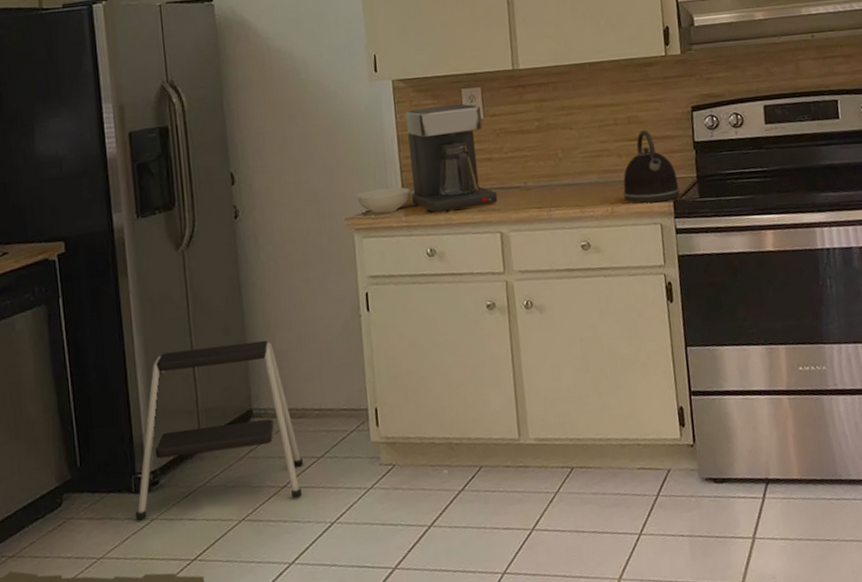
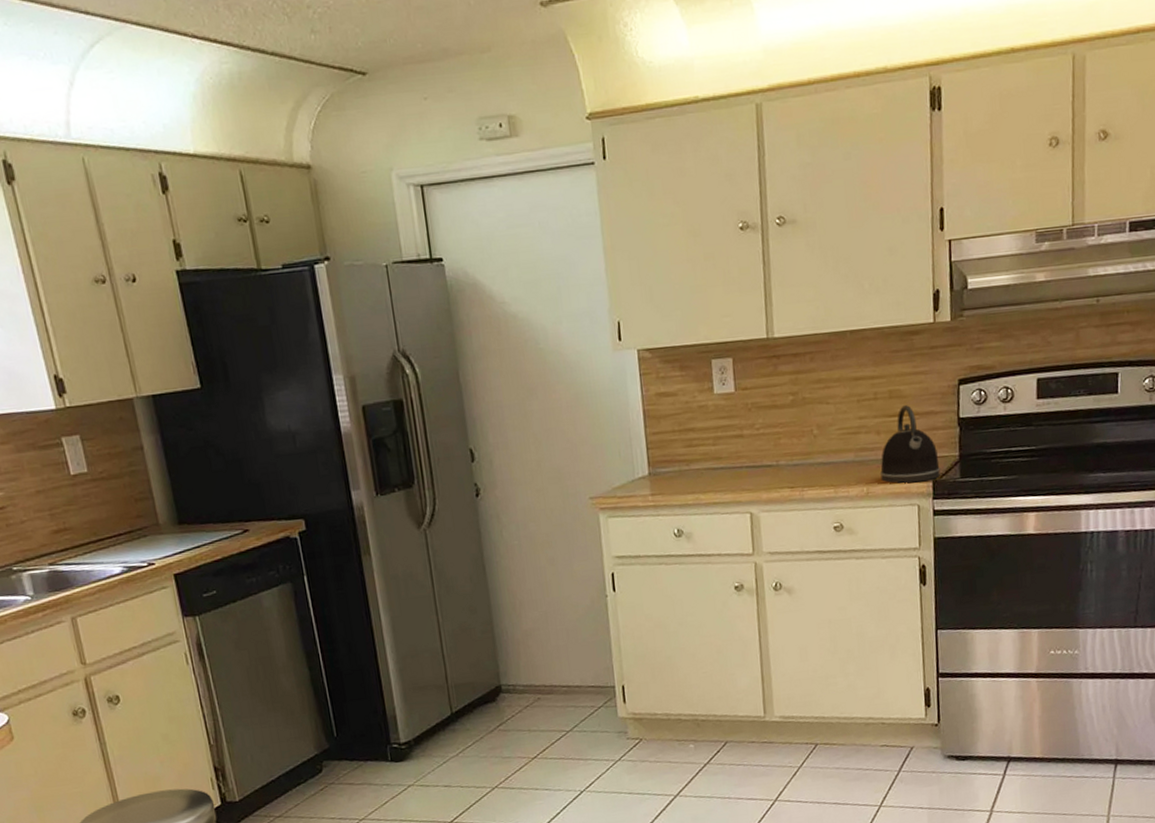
step stool: present [135,340,303,521] -> none [392,619,552,787]
bowl: present [356,187,411,214] -> none [600,465,657,493]
coffee maker: present [406,103,498,213] -> none [652,375,749,492]

